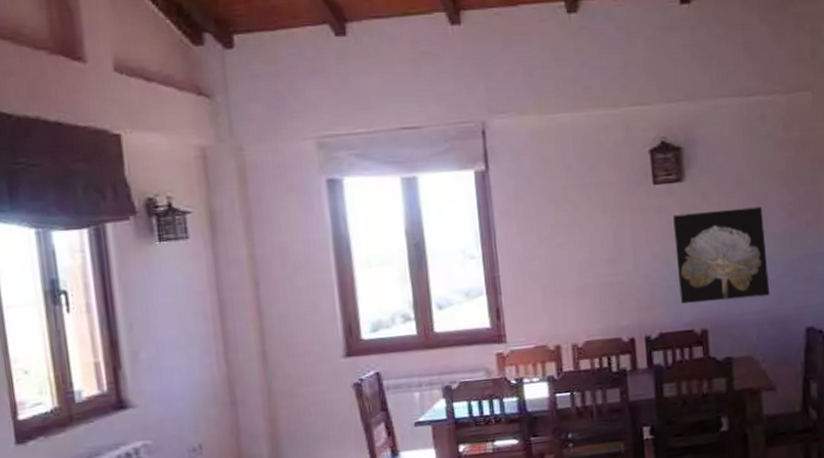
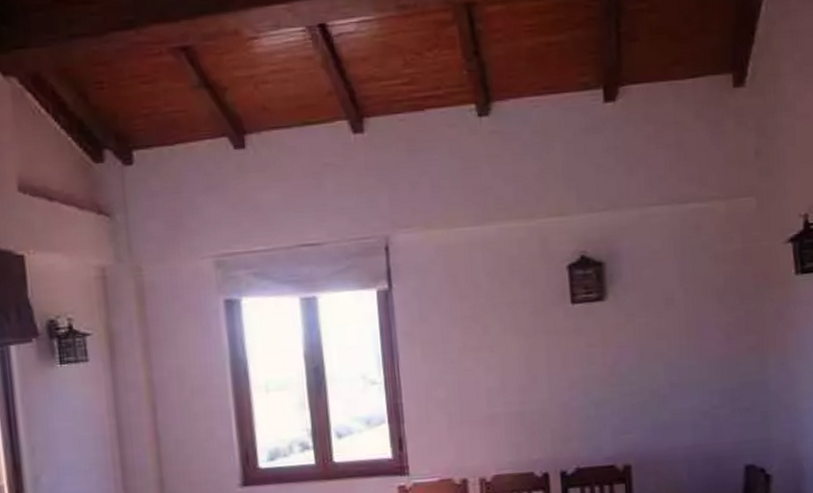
wall art: present [673,207,770,304] -> none [593,328,703,436]

